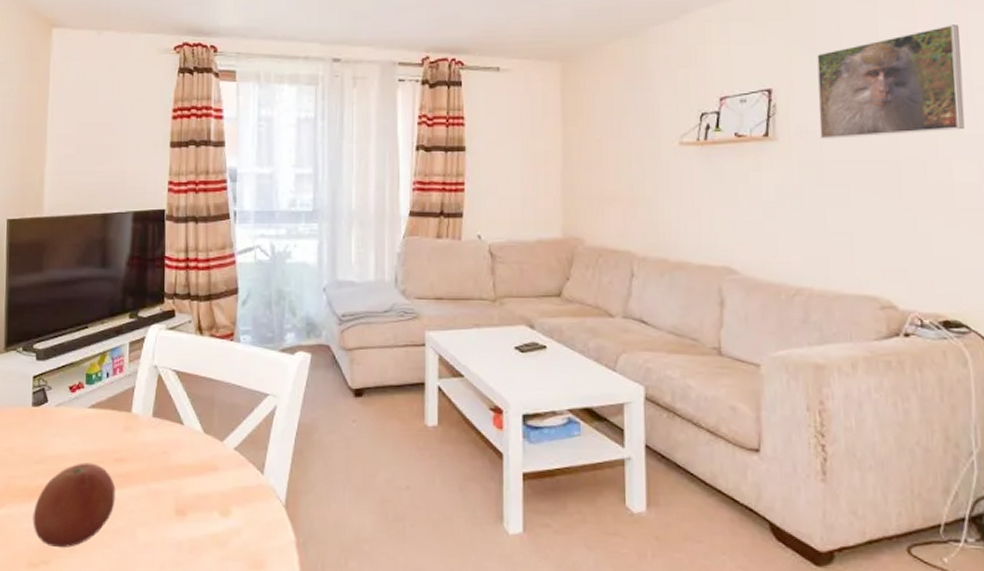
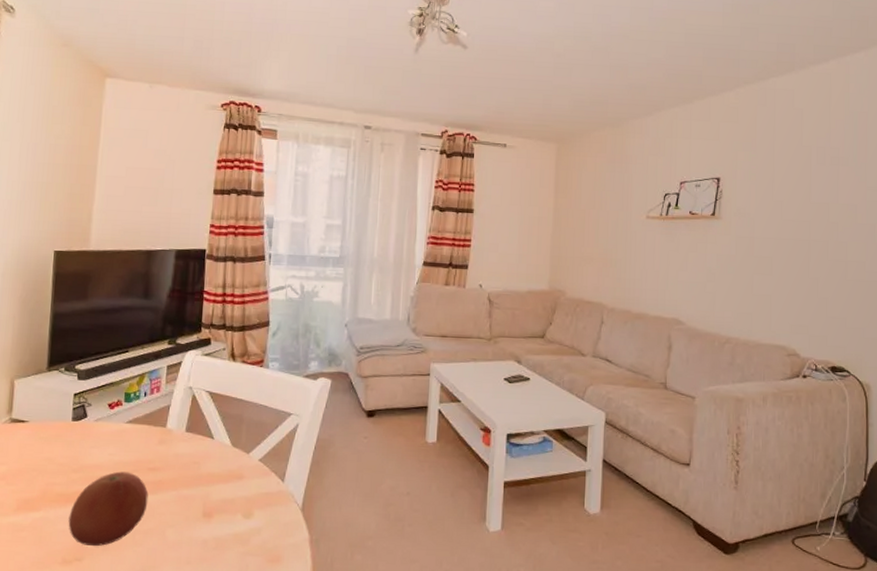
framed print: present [816,25,965,139] -> none [753,136,862,221]

